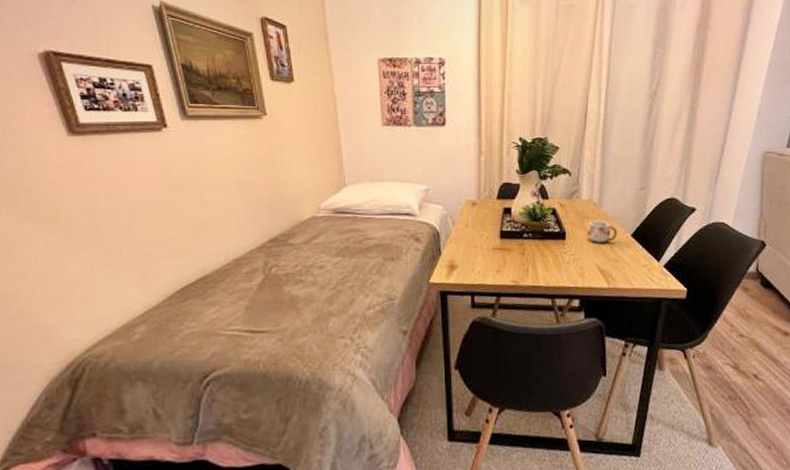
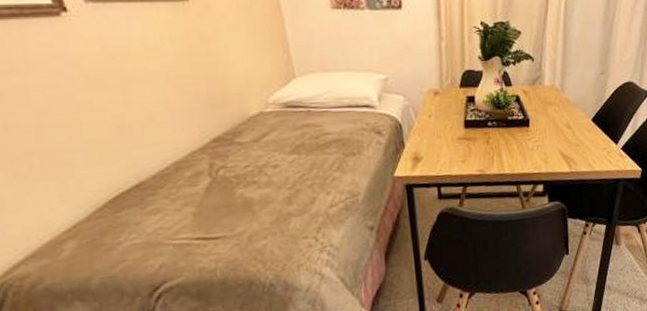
mug: present [587,221,617,242] -> none [550,107,578,128]

